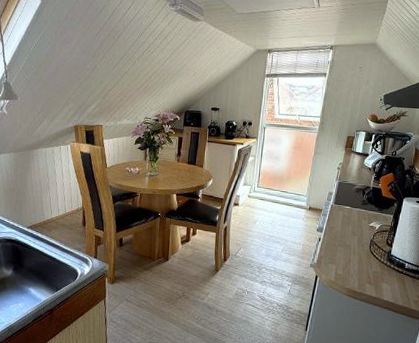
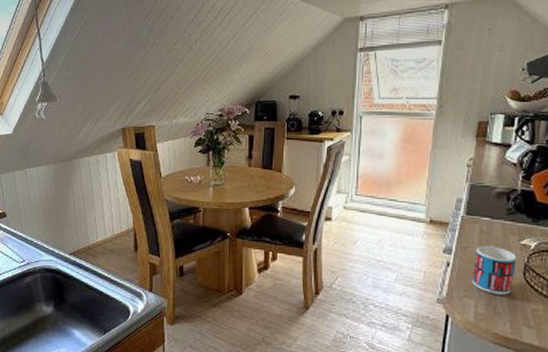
mug: none [335,227,366,262] -> present [472,246,516,295]

